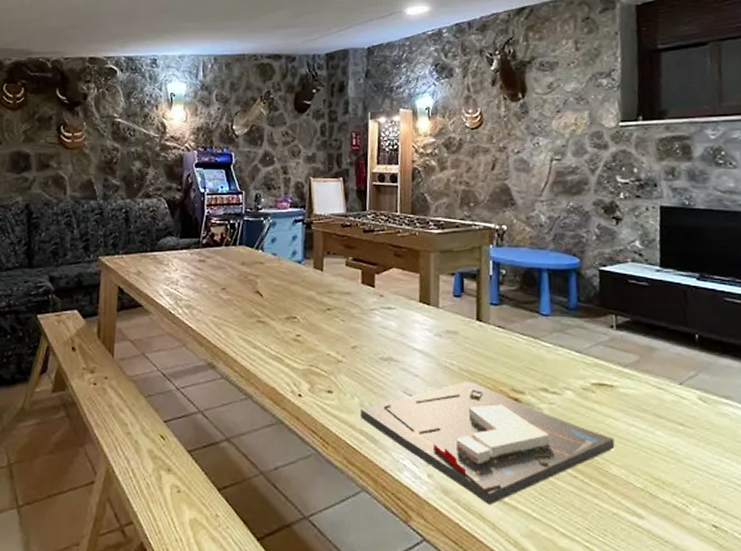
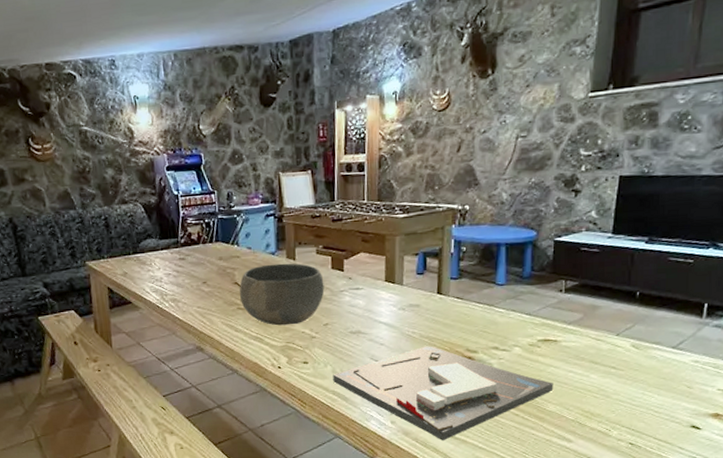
bowl: none [260,274,353,345] -> present [239,263,325,326]

